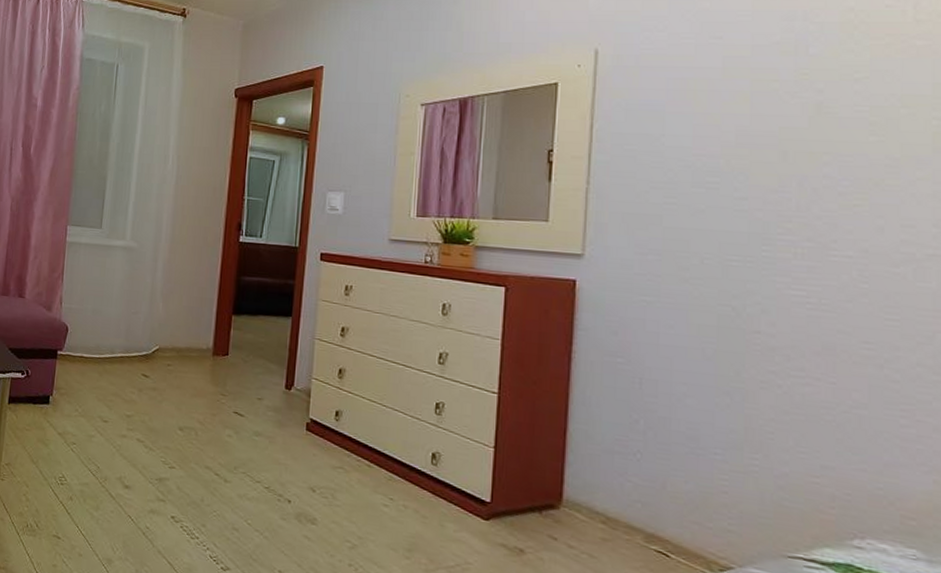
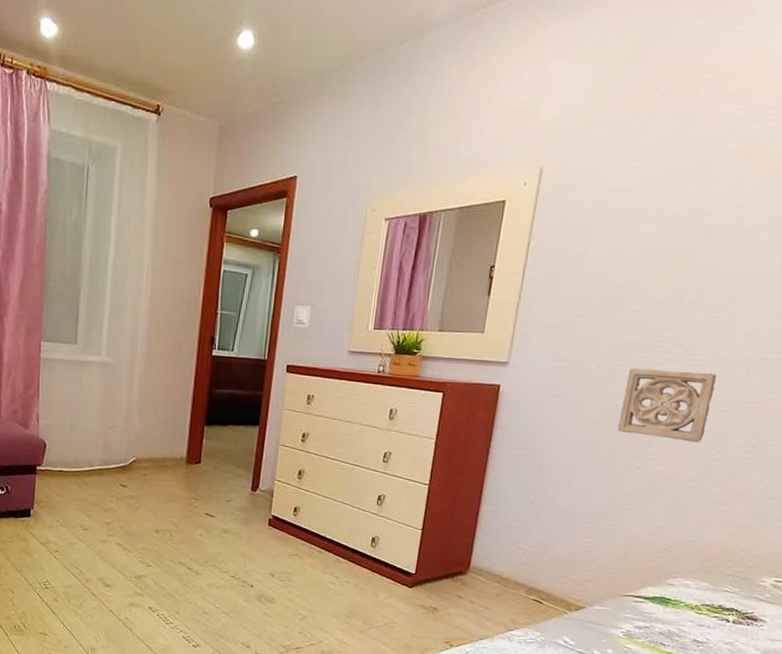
wall ornament: none [740,263,870,358] -> present [617,367,717,442]

